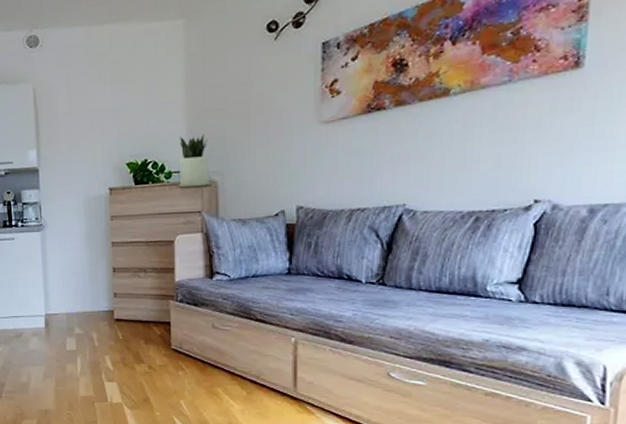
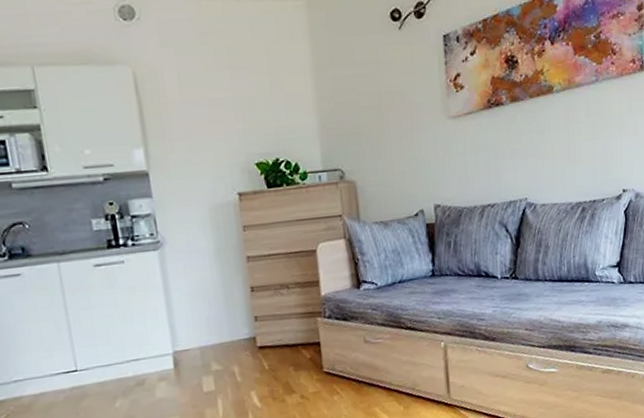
planter: present [176,134,213,188] -> none [312,129,352,190]

